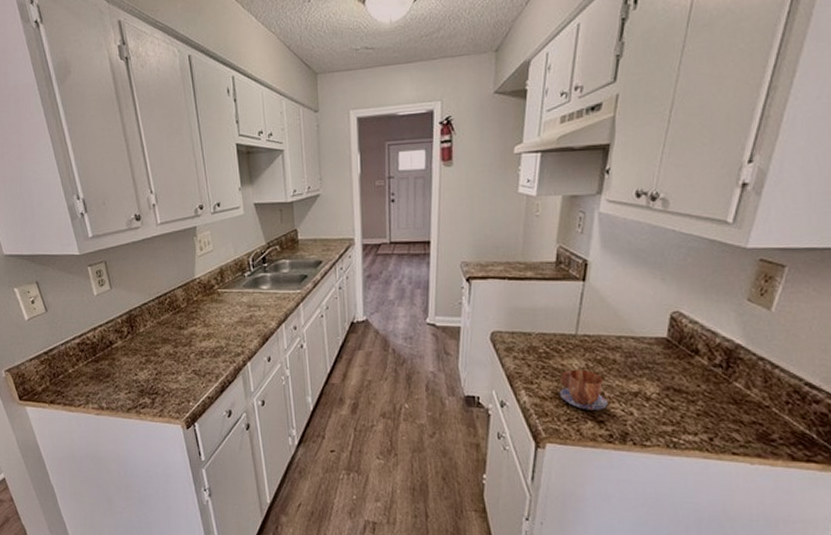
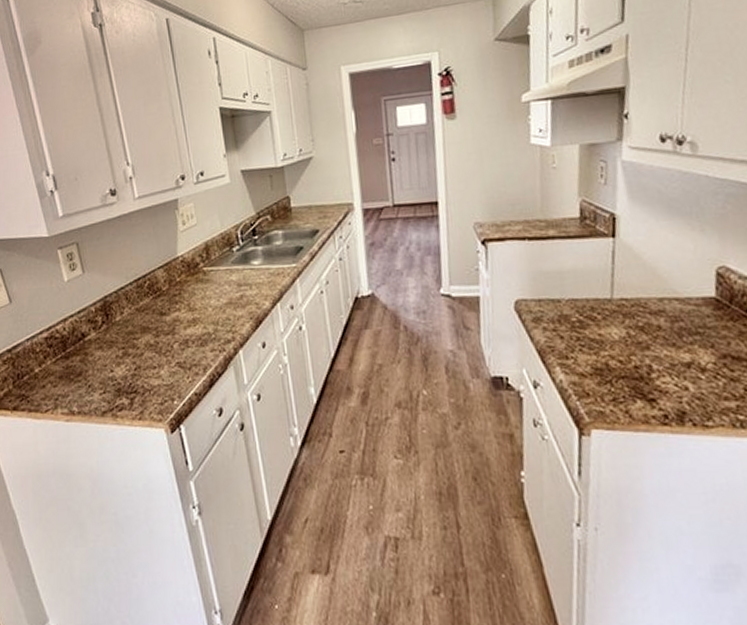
mug: present [559,369,608,410] -> none [599,338,658,387]

